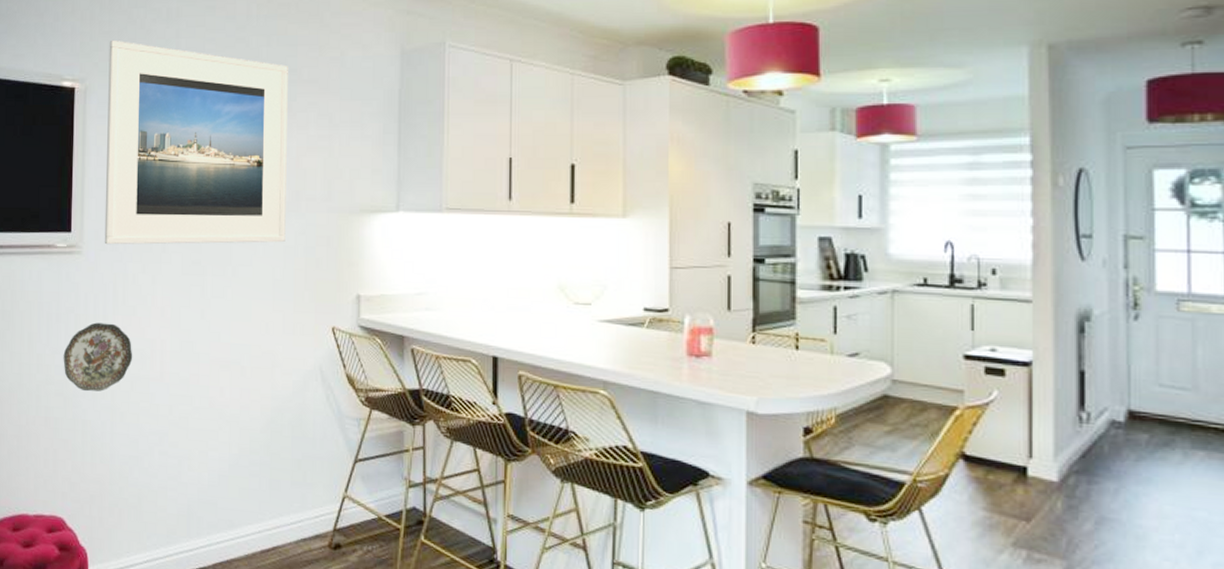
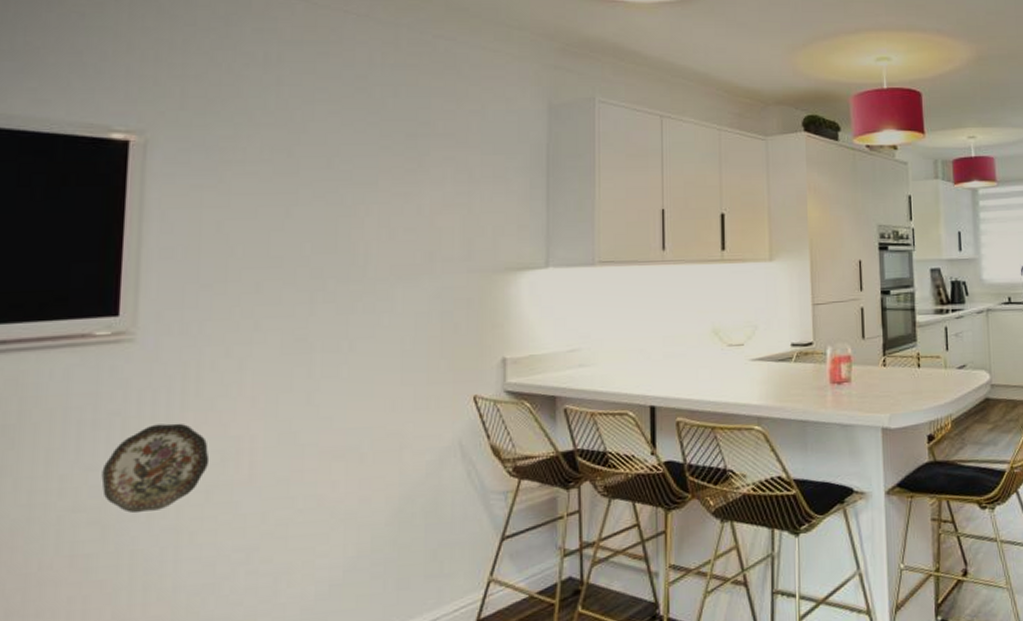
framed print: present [104,39,288,245] -> none [169,85,420,328]

